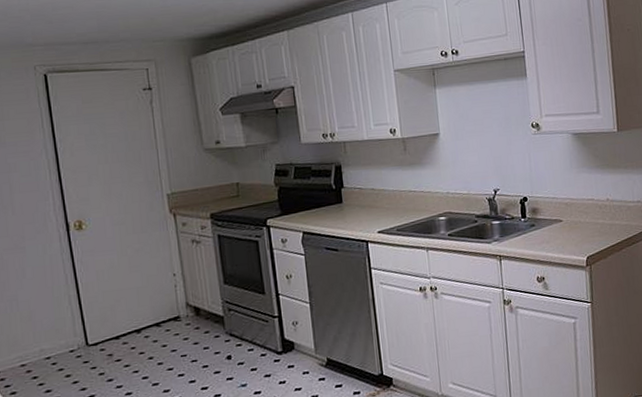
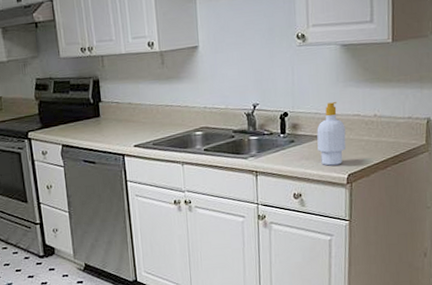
soap bottle: none [555,187,584,249] -> present [317,102,346,166]

